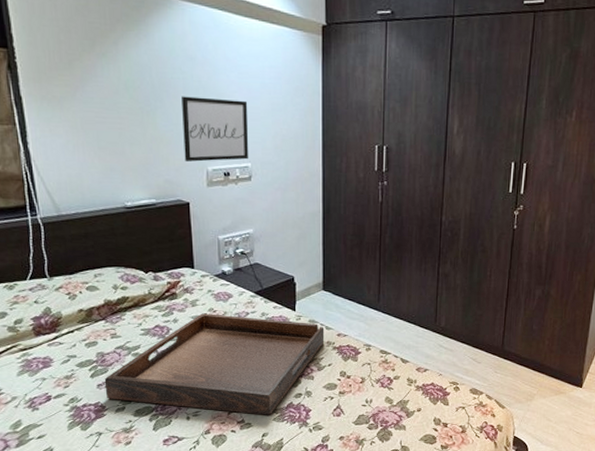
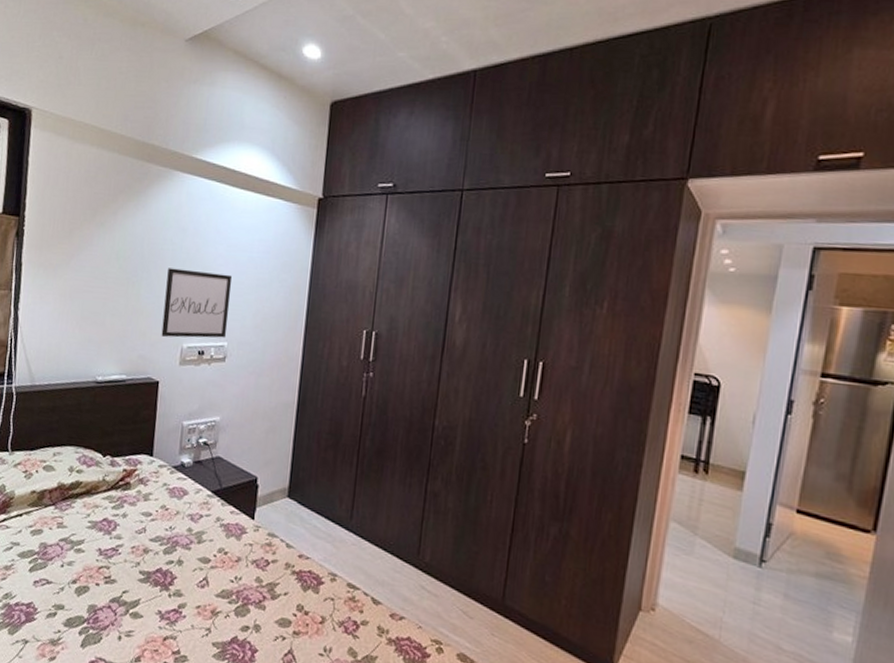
serving tray: present [104,313,325,415] -> none [40,510,285,650]

